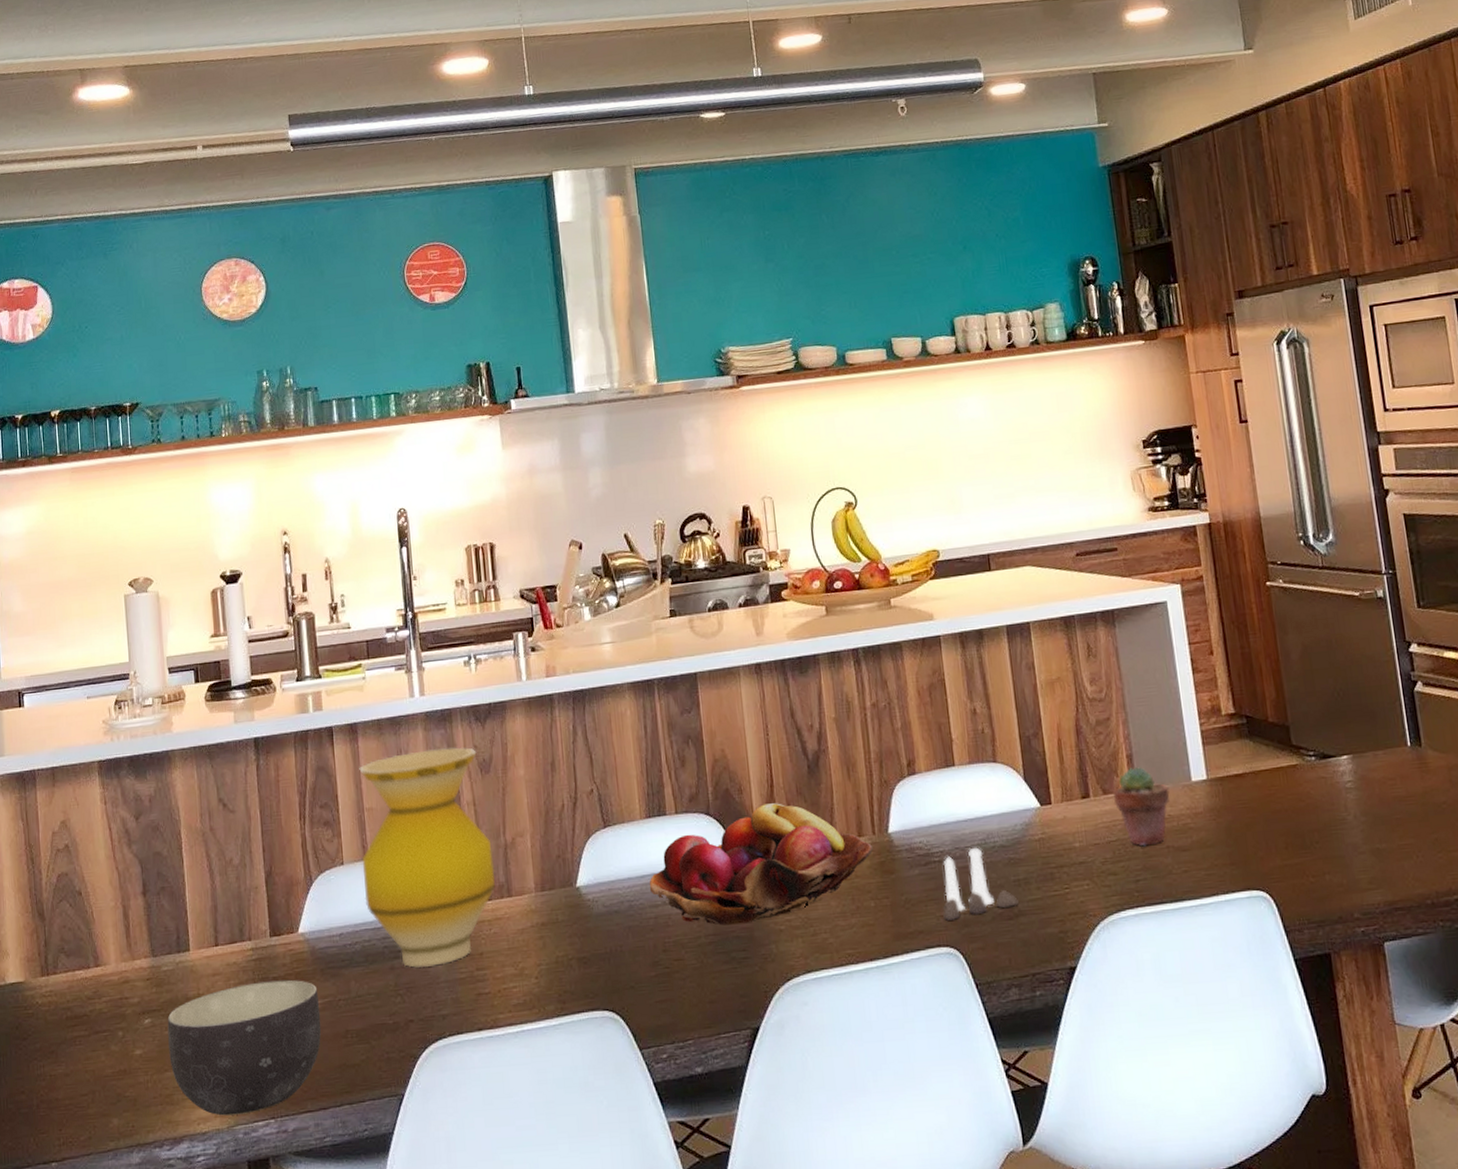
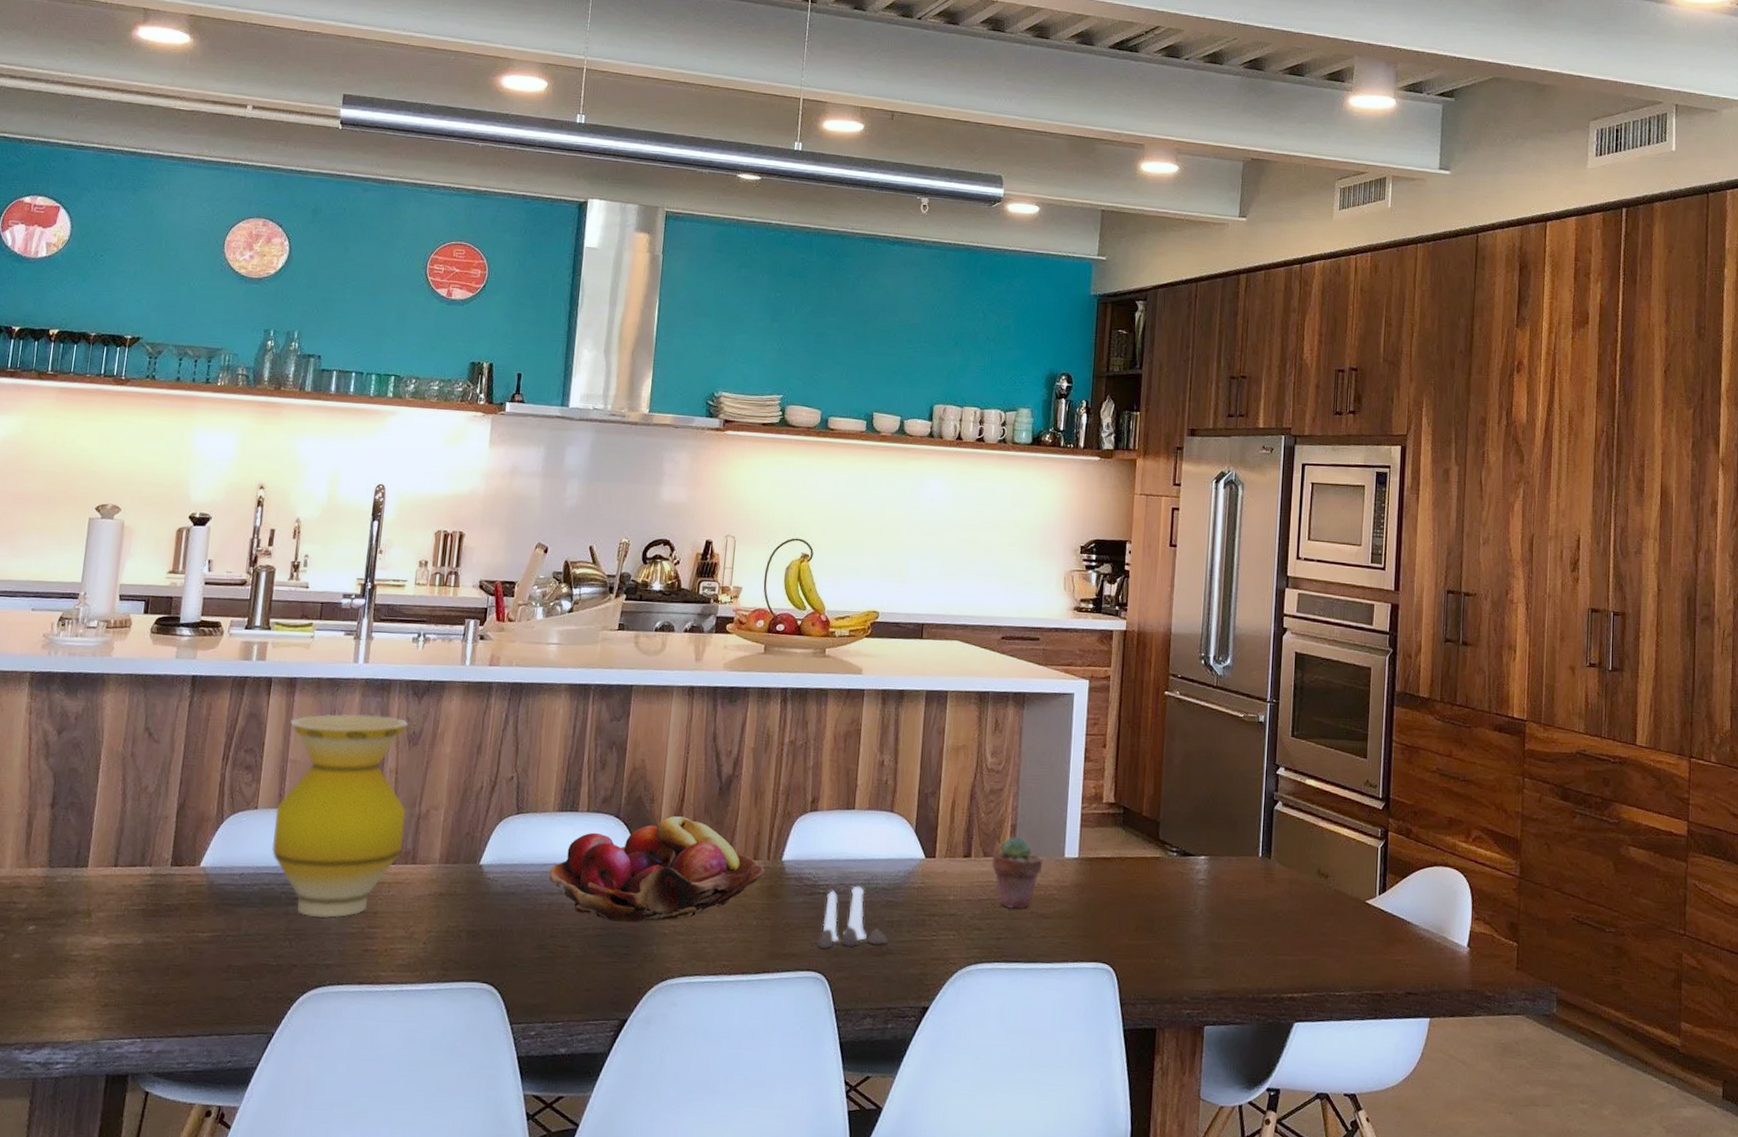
bowl: present [167,980,322,1116] -> none [46,907,208,1030]

